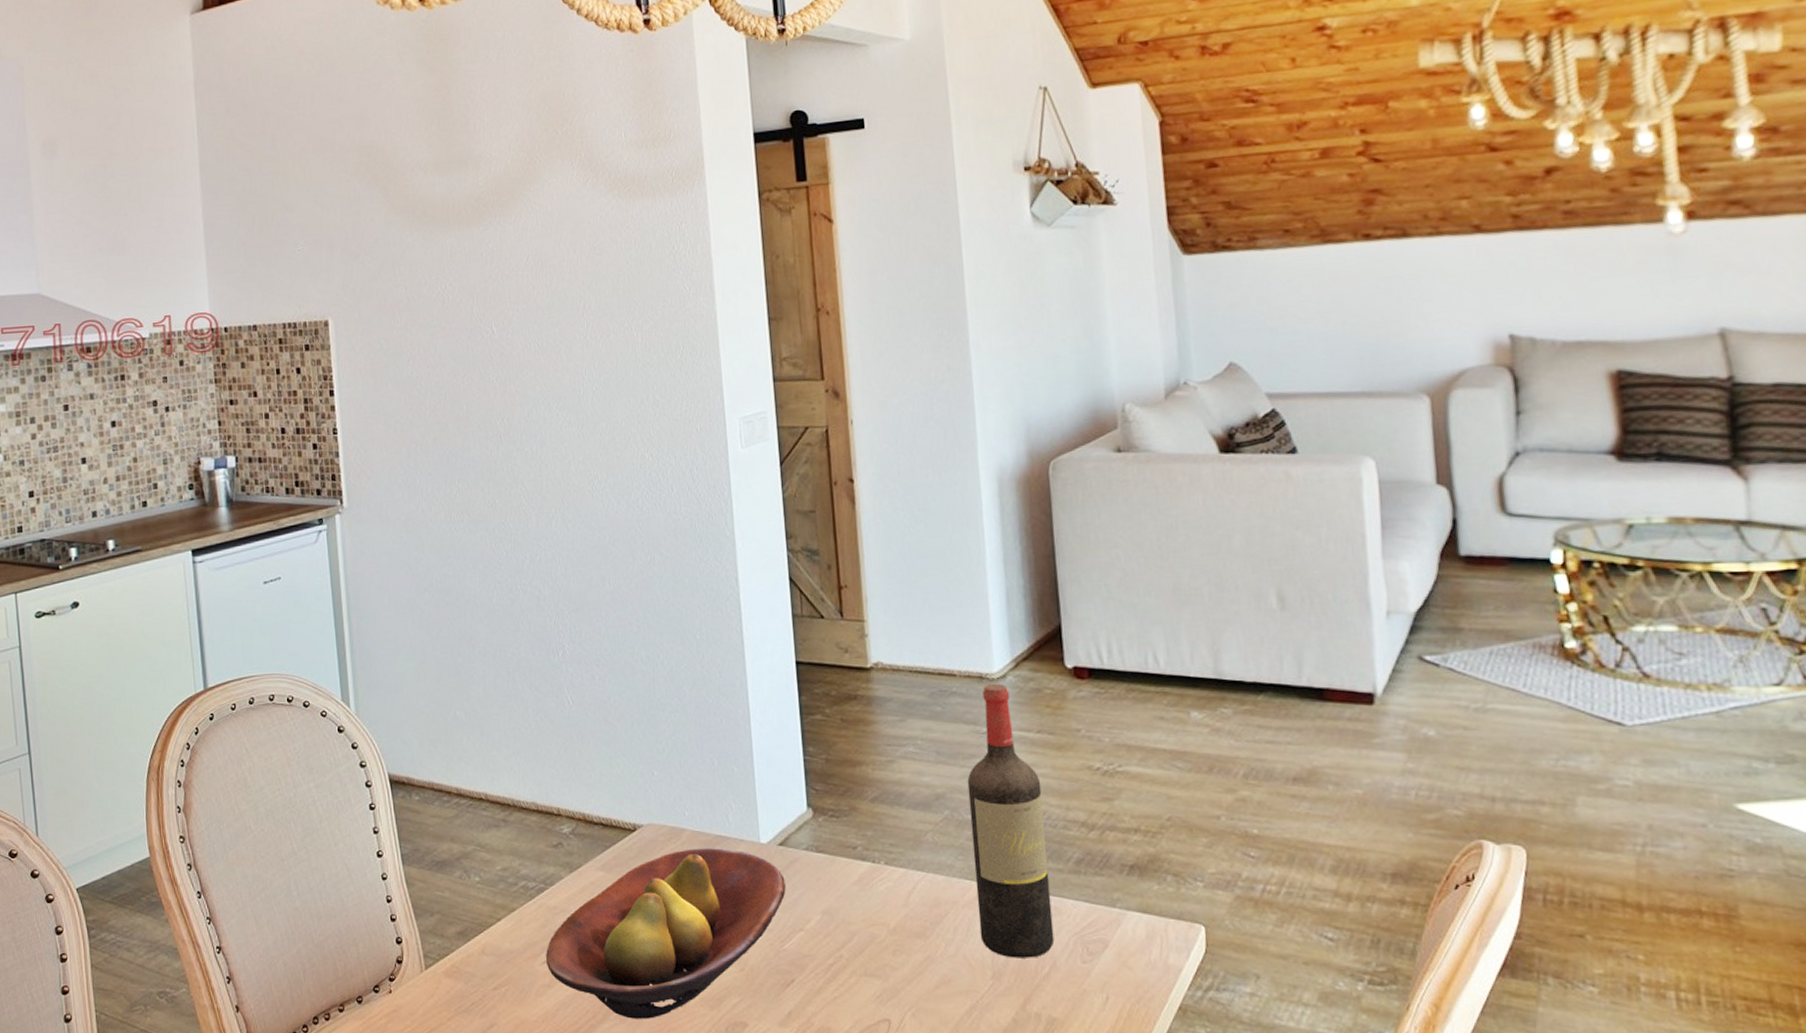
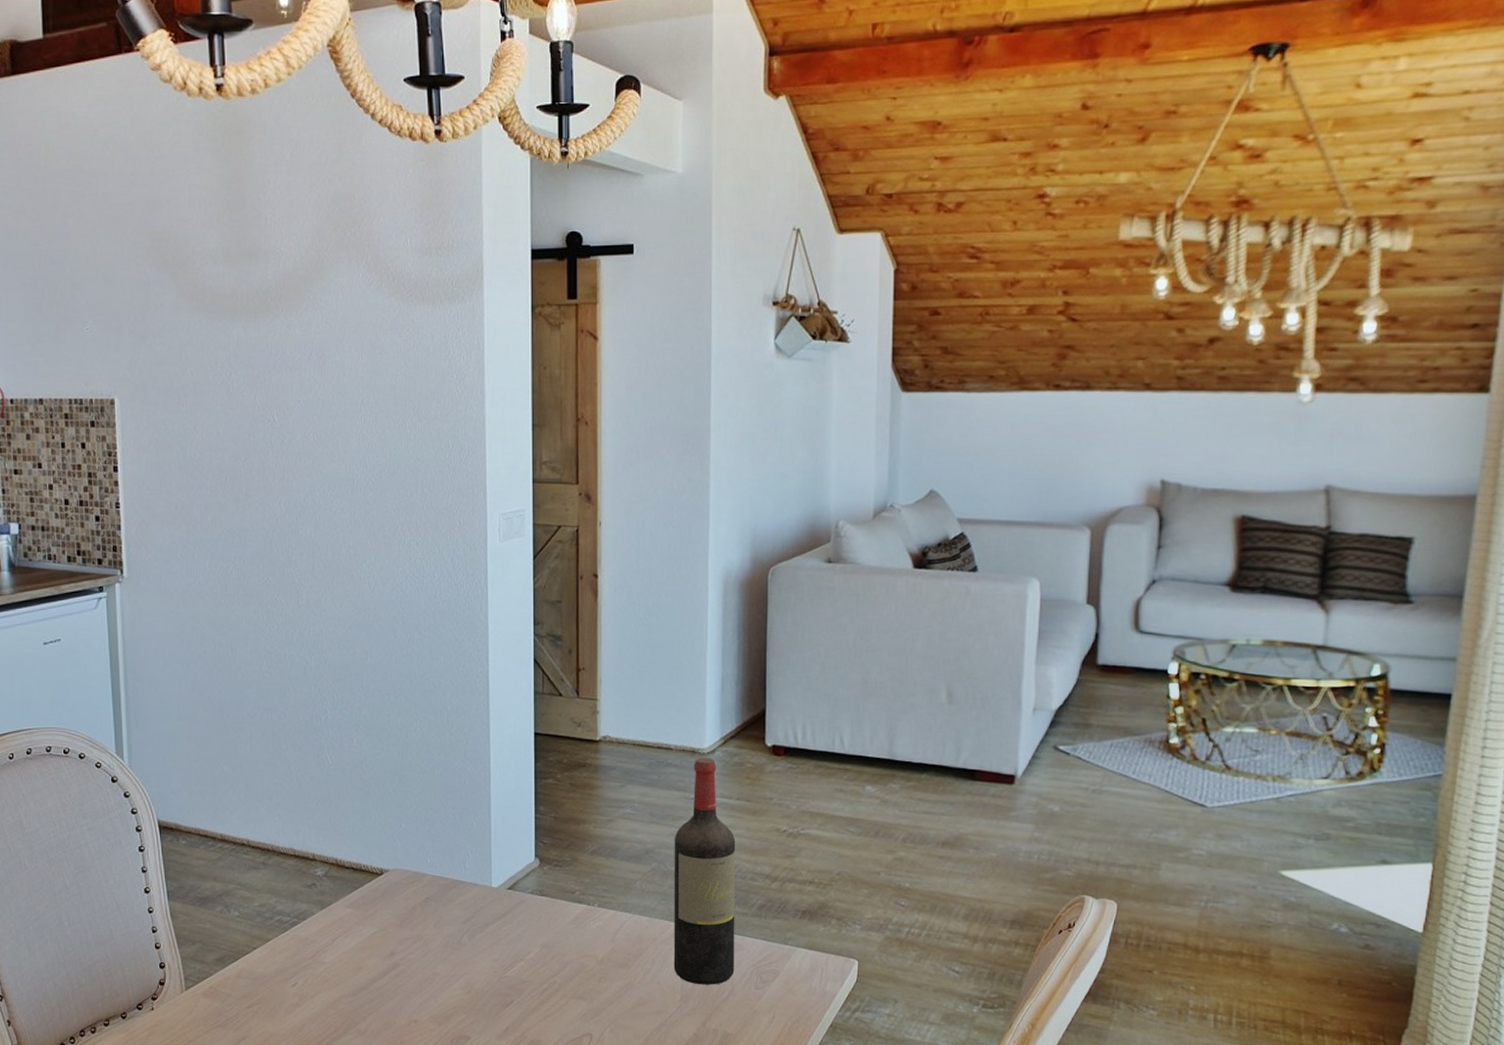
fruit bowl: present [546,848,786,1019] -> none [296,891,511,1033]

